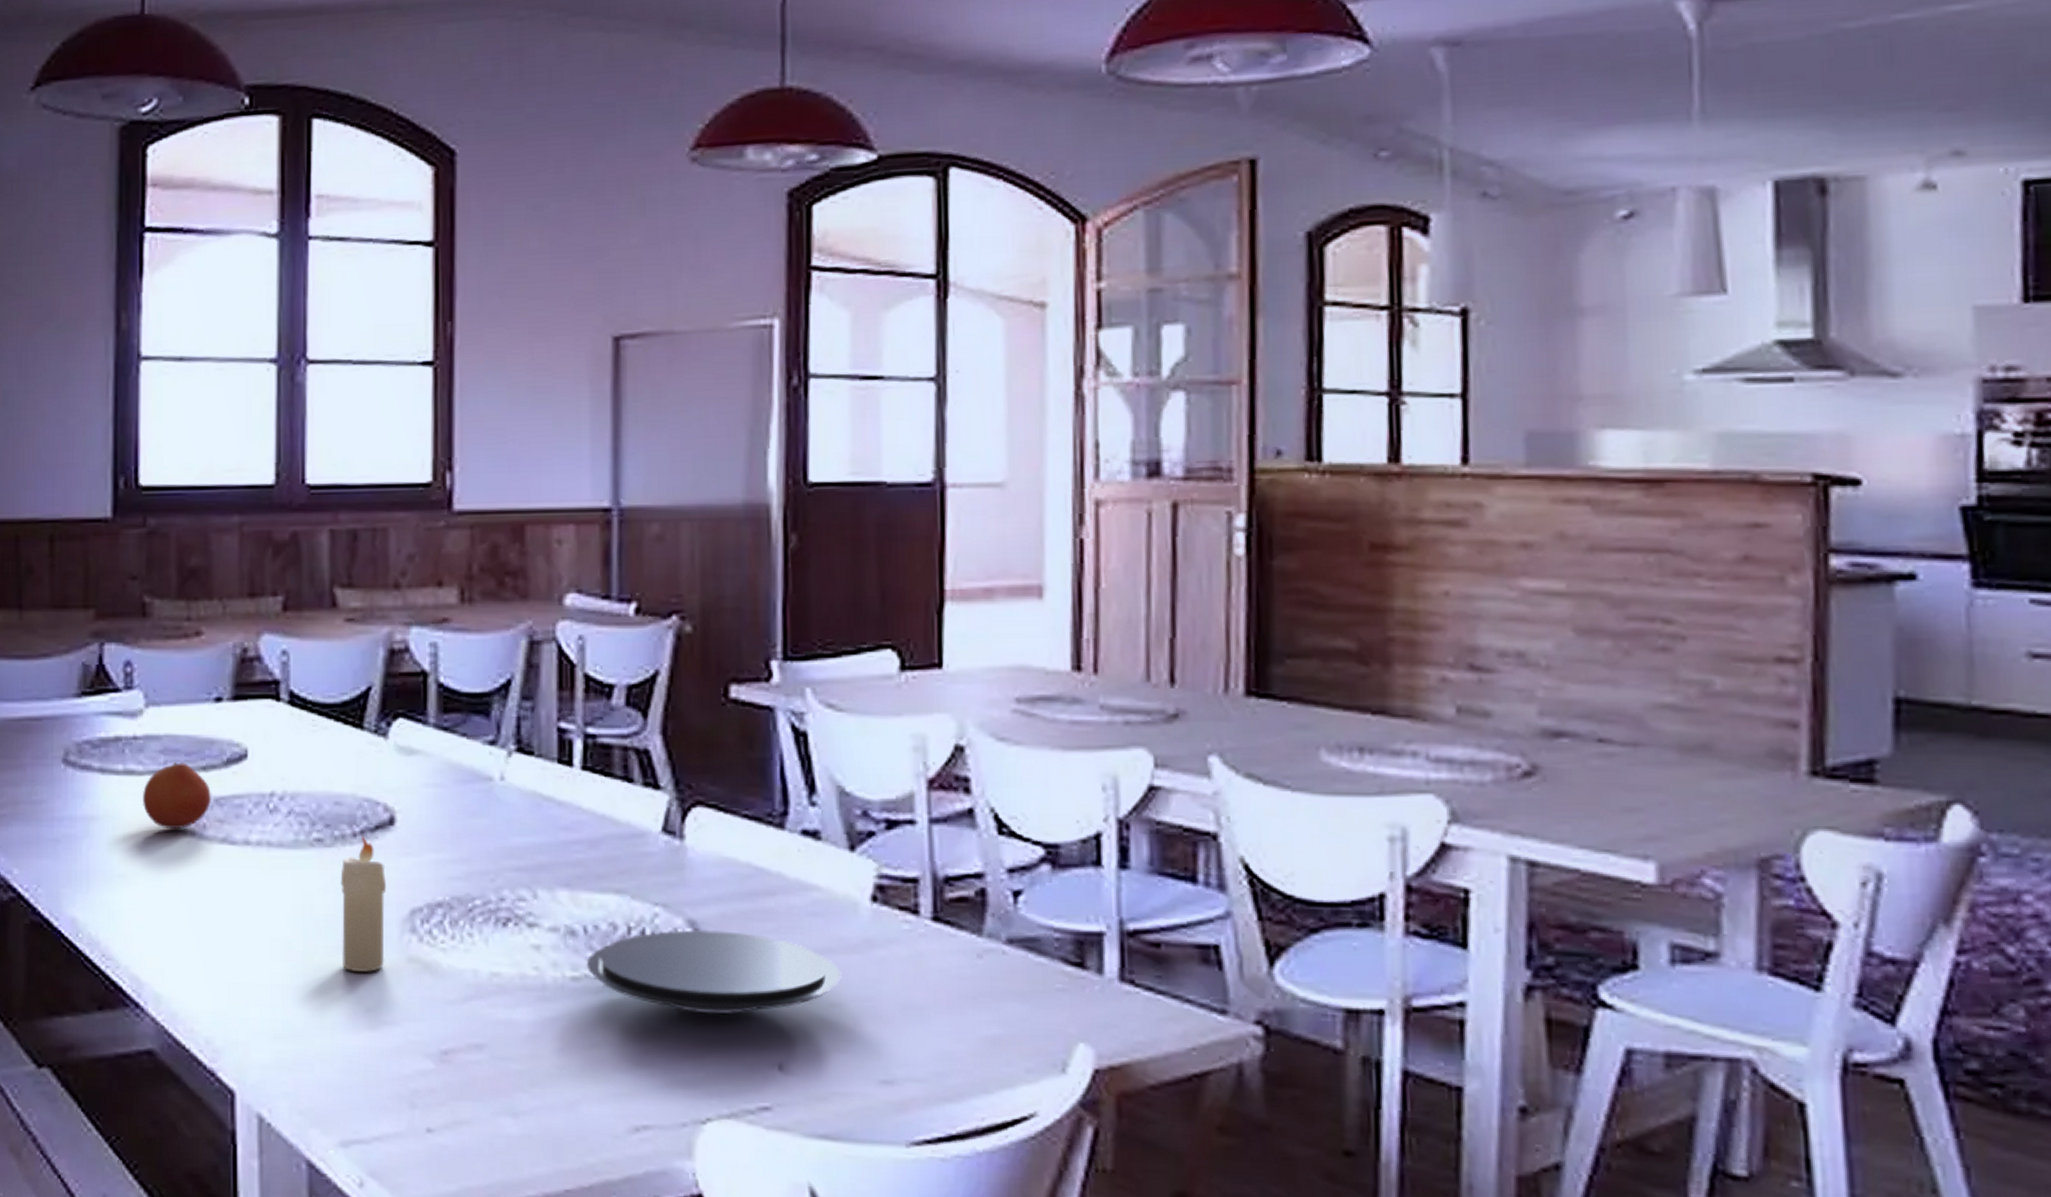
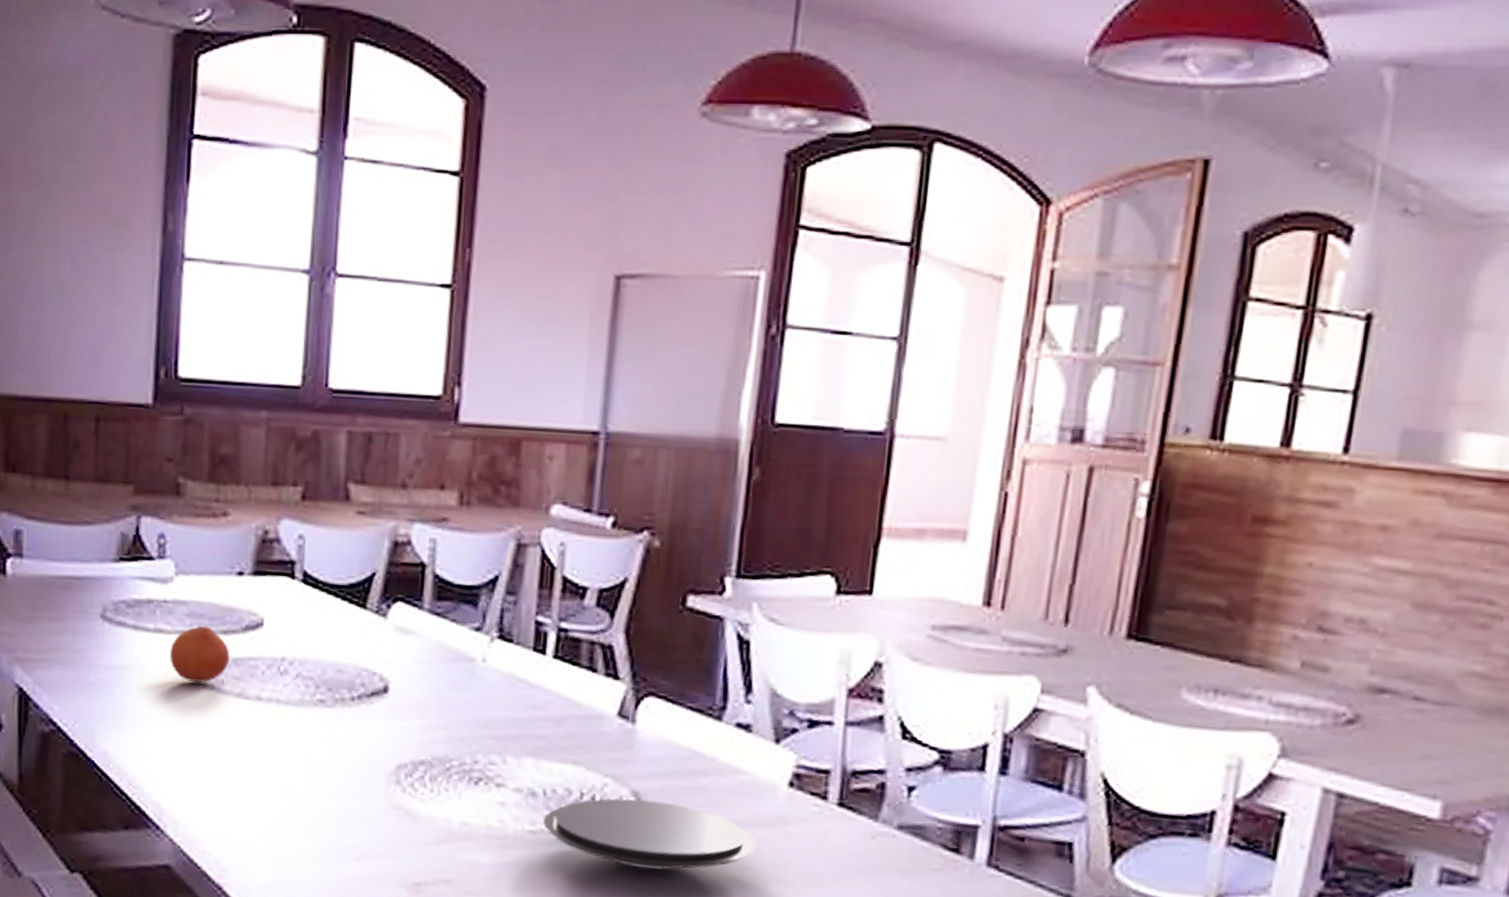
candle: present [340,835,386,972] -> none [335,700,378,814]

